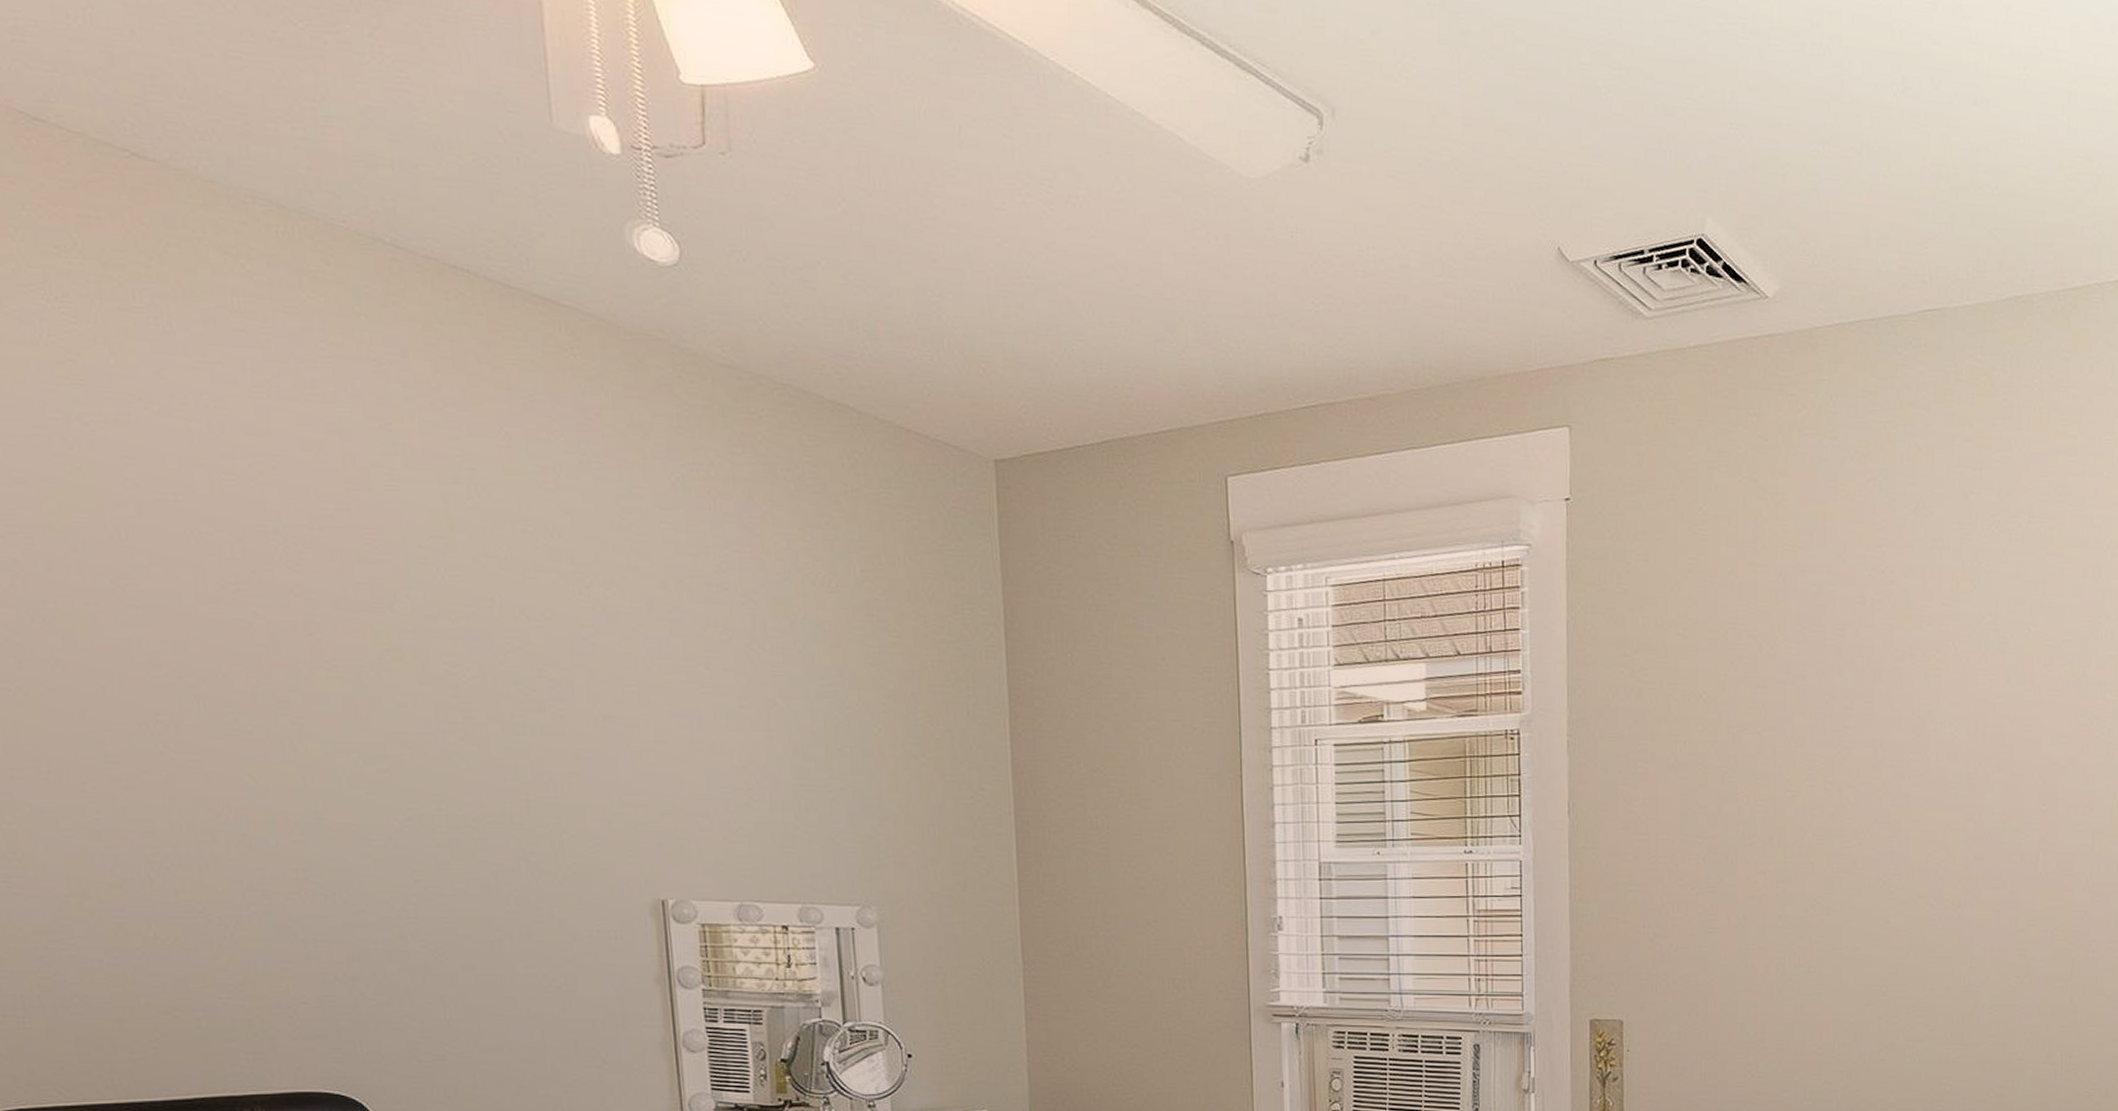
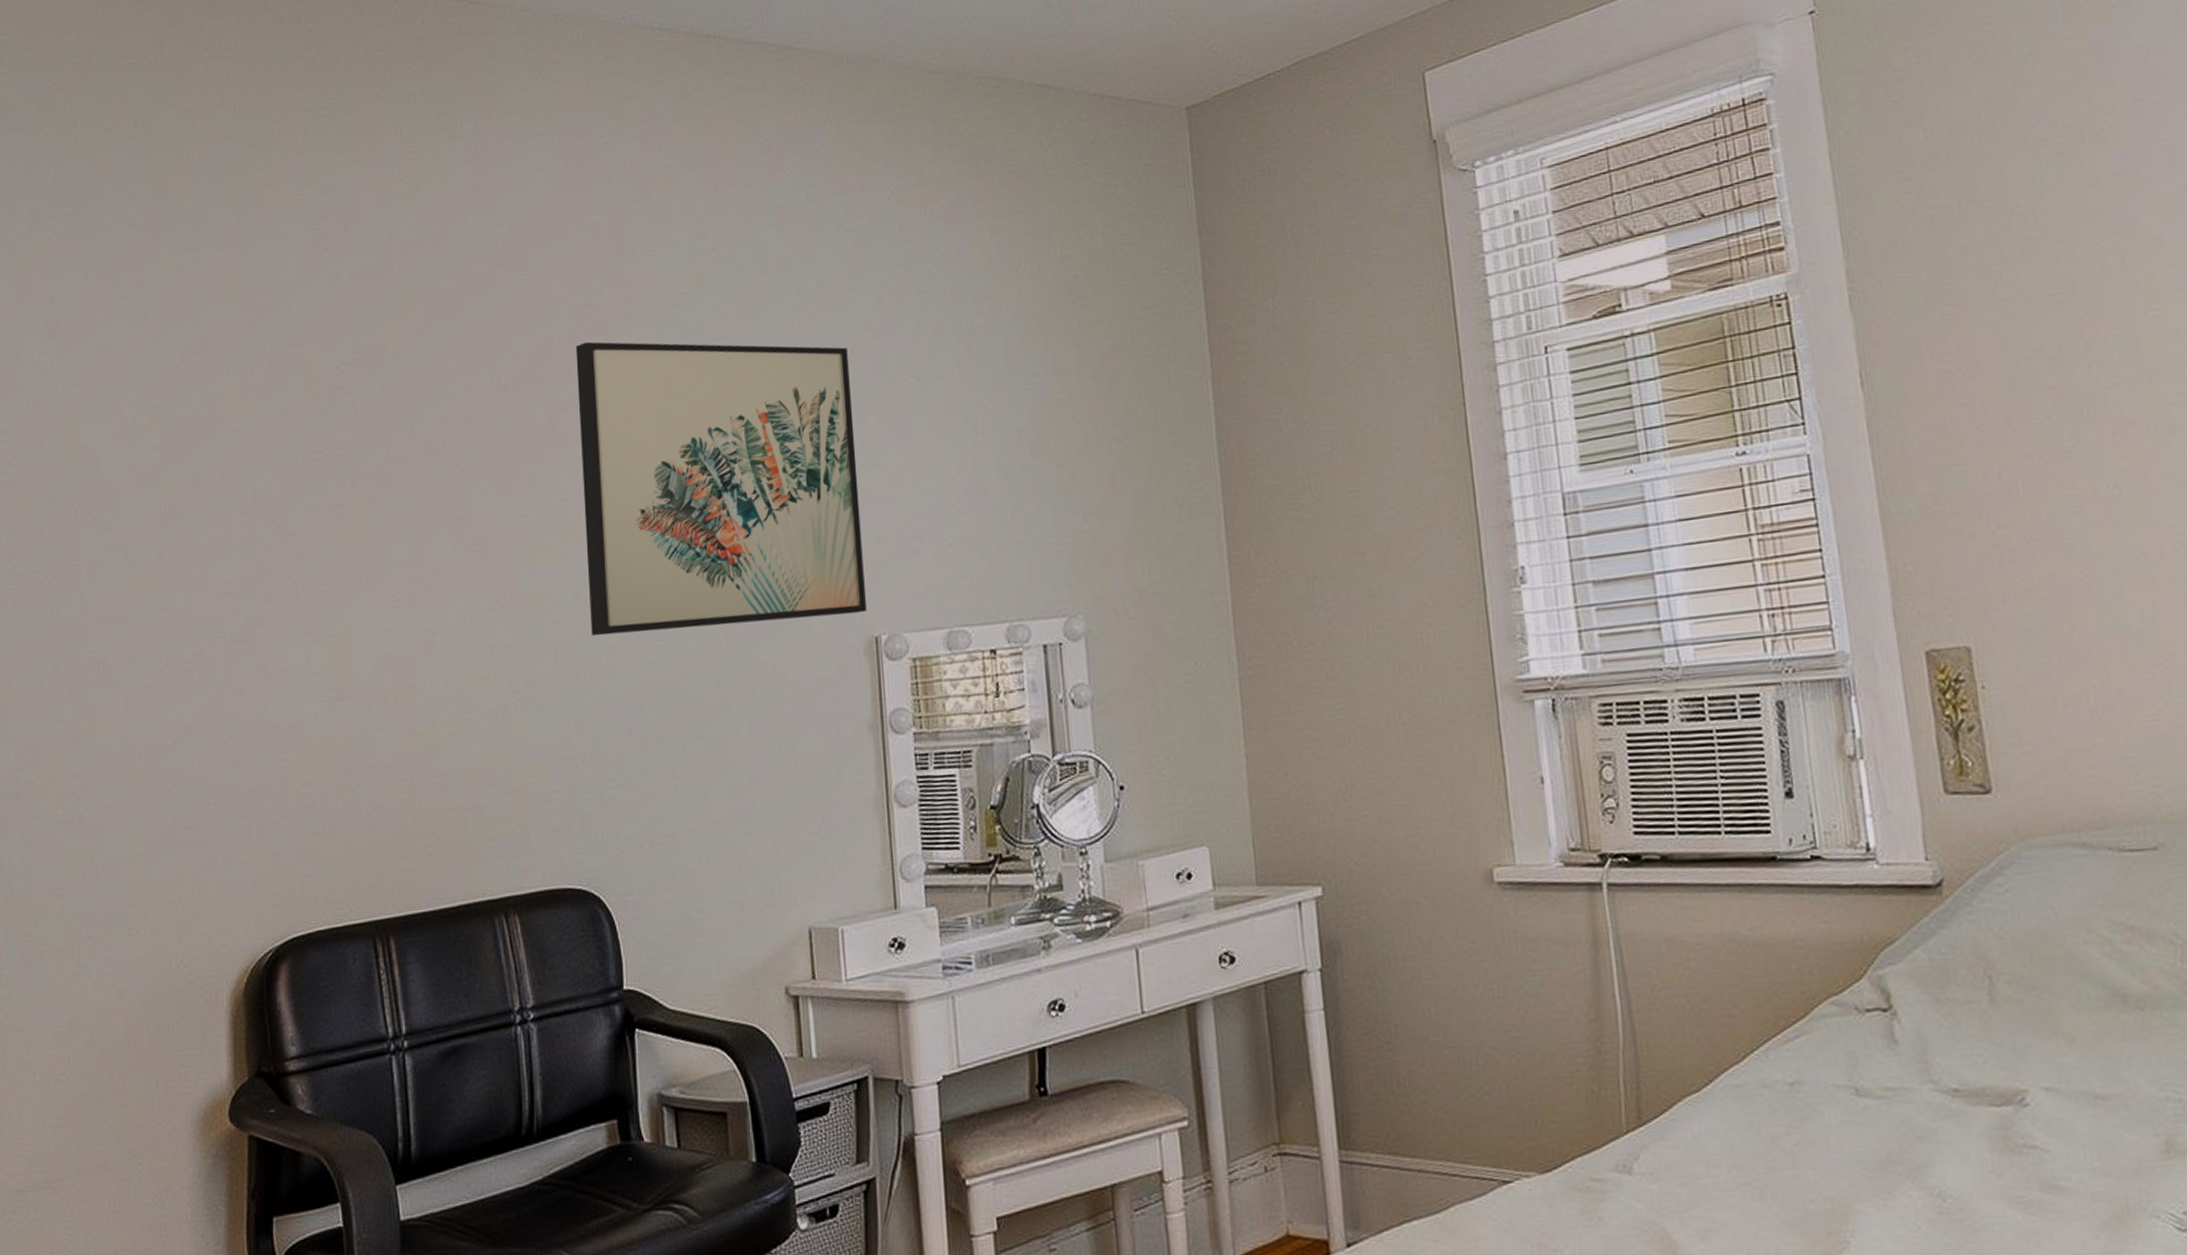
wall art: none [302,566,652,877] -> present [575,341,866,636]

